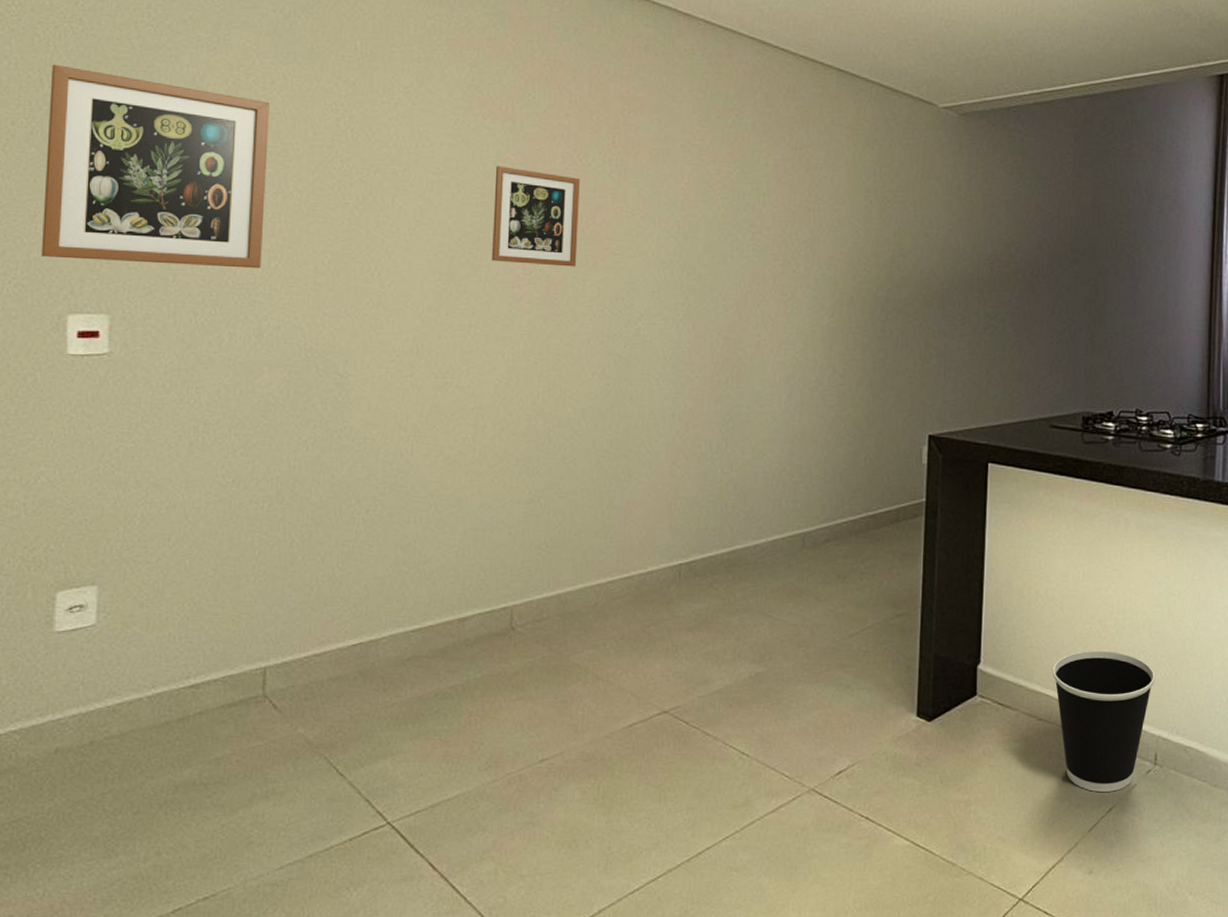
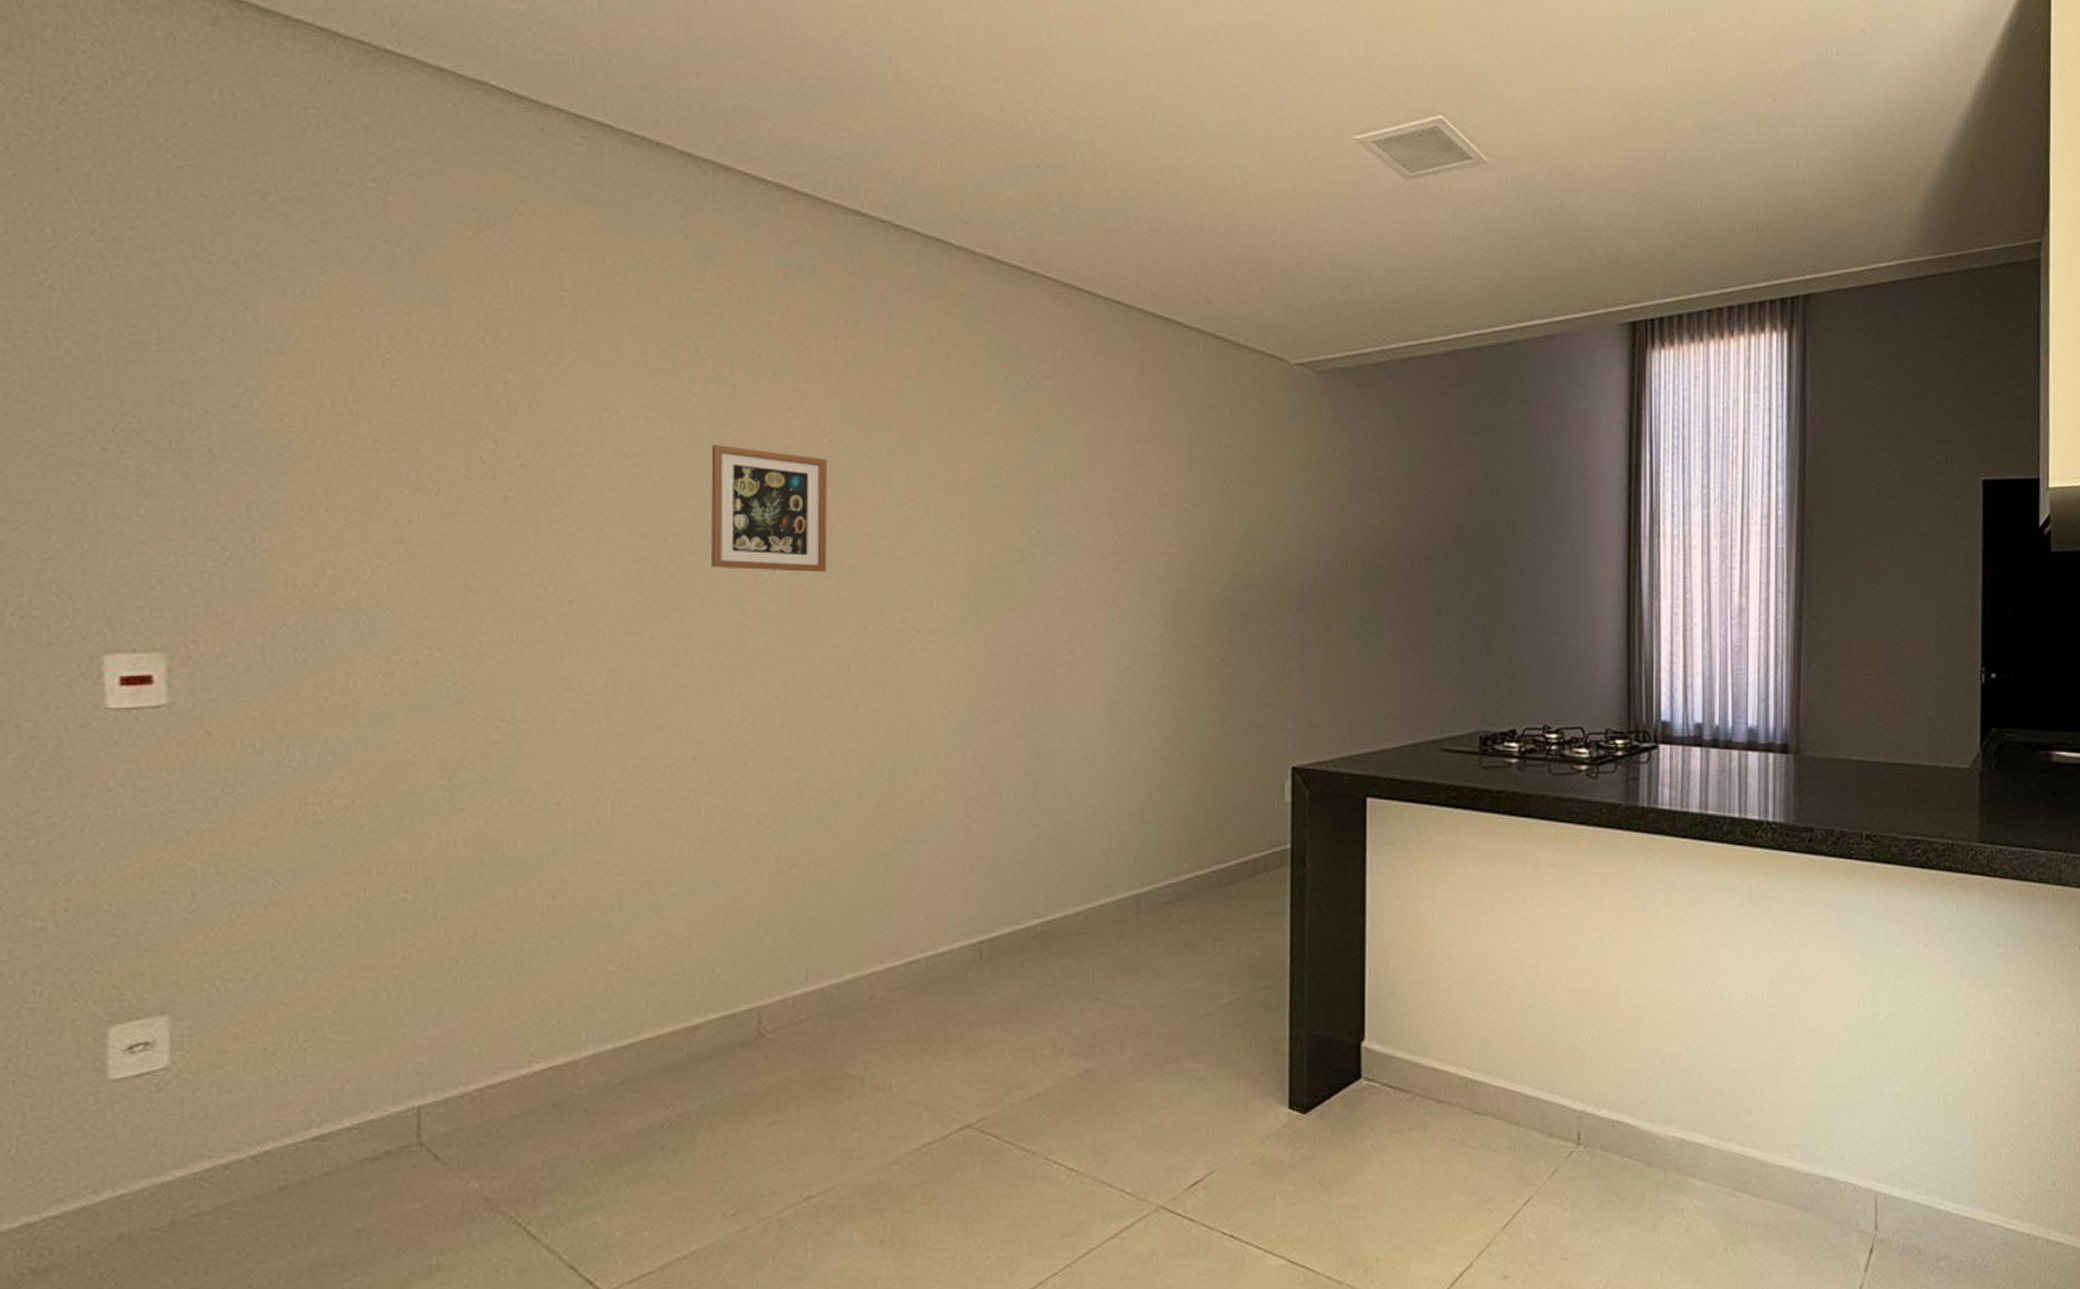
wall art: present [41,64,270,269] -> none [57,314,388,586]
wastebasket: present [1052,650,1155,793] -> none [1452,1014,1576,1183]

